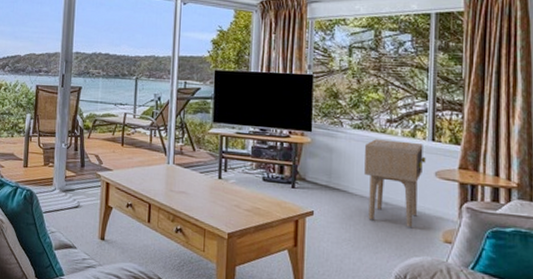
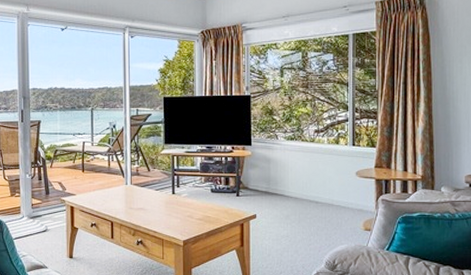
side table: present [364,139,426,227] -> none [298,148,348,220]

